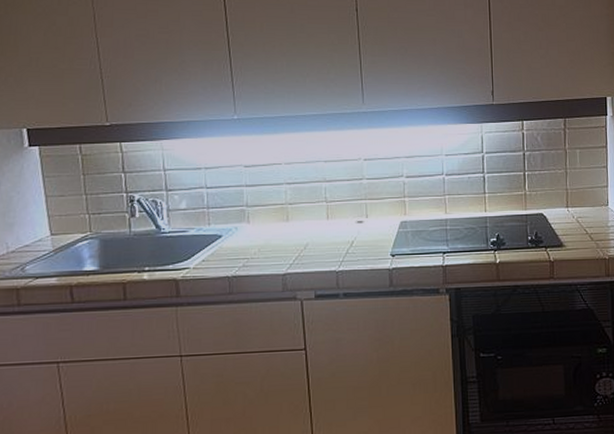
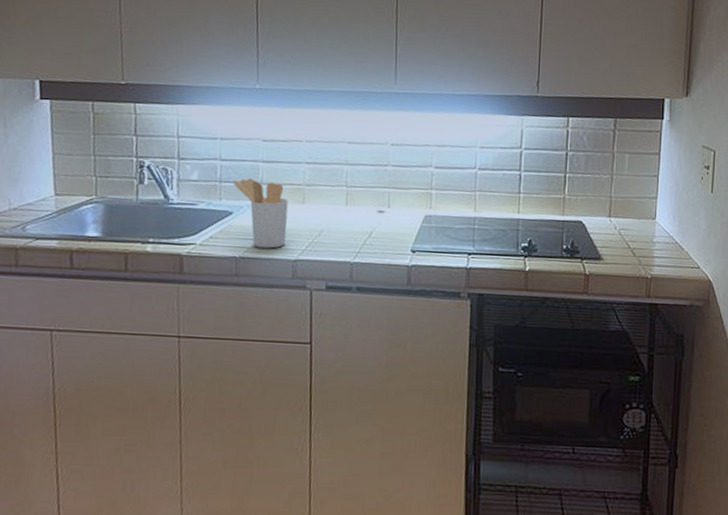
utensil holder: none [220,203,274,266] -> present [233,178,289,249]

